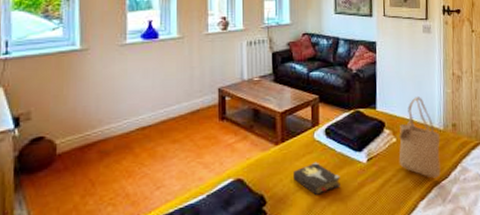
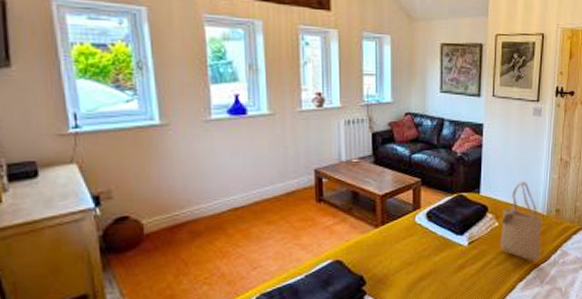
hardback book: present [293,162,340,196] -> none [393,244,440,277]

